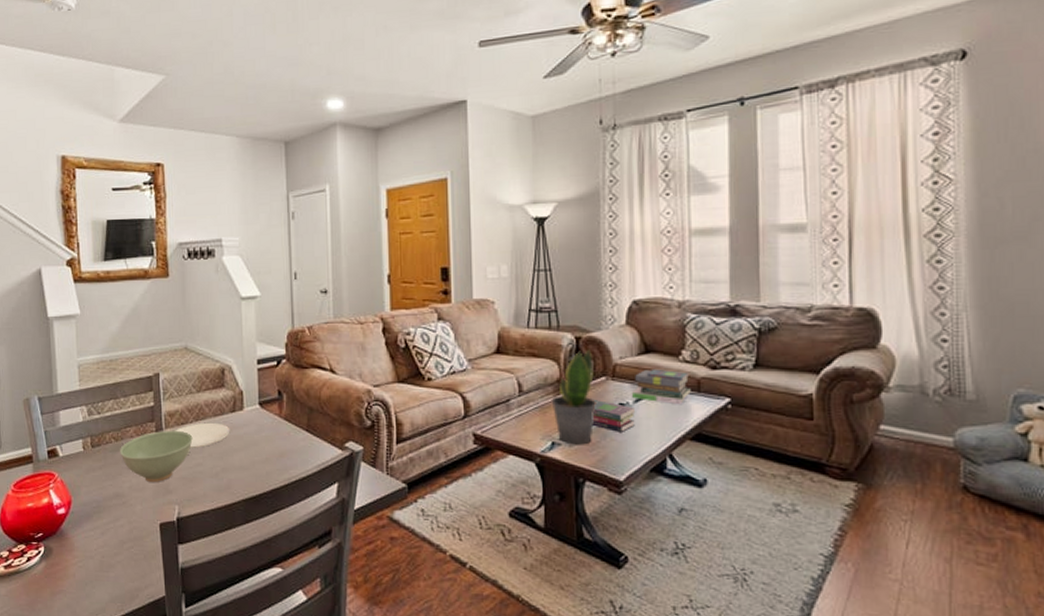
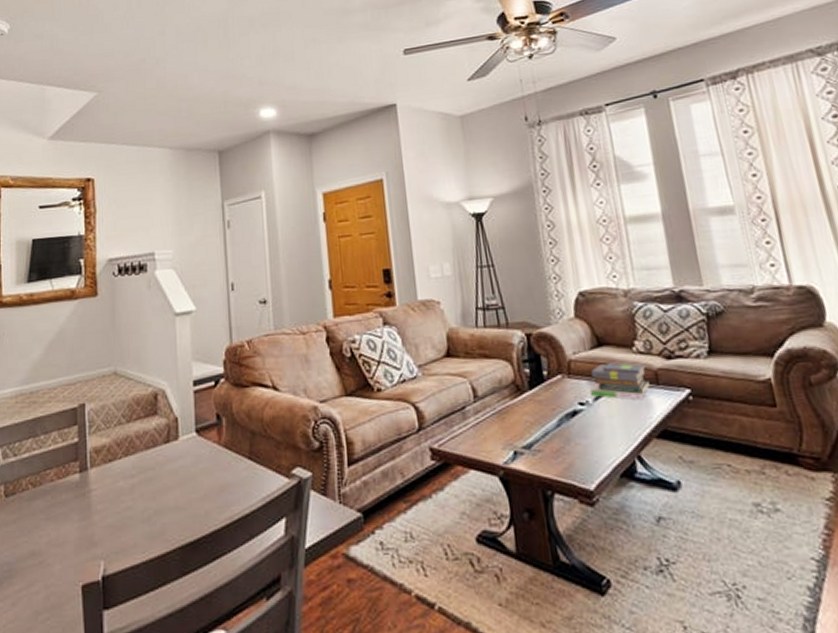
bowl: present [119,430,193,482] -> none [36,469,122,534]
plate: present [175,422,230,449] -> none [101,456,164,490]
potted plant: present [551,349,596,445] -> none [508,346,556,453]
books: present [591,399,636,432] -> none [549,399,598,435]

